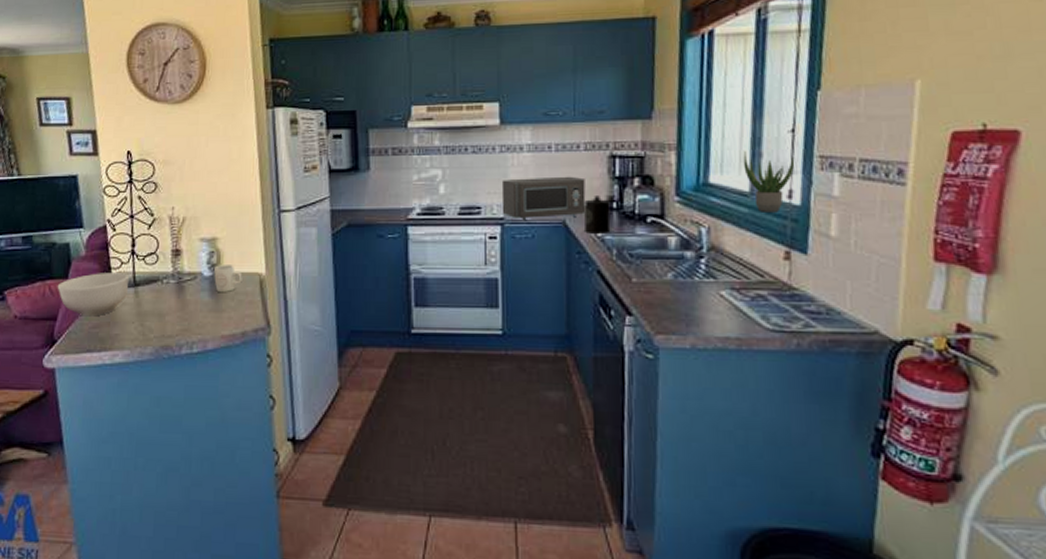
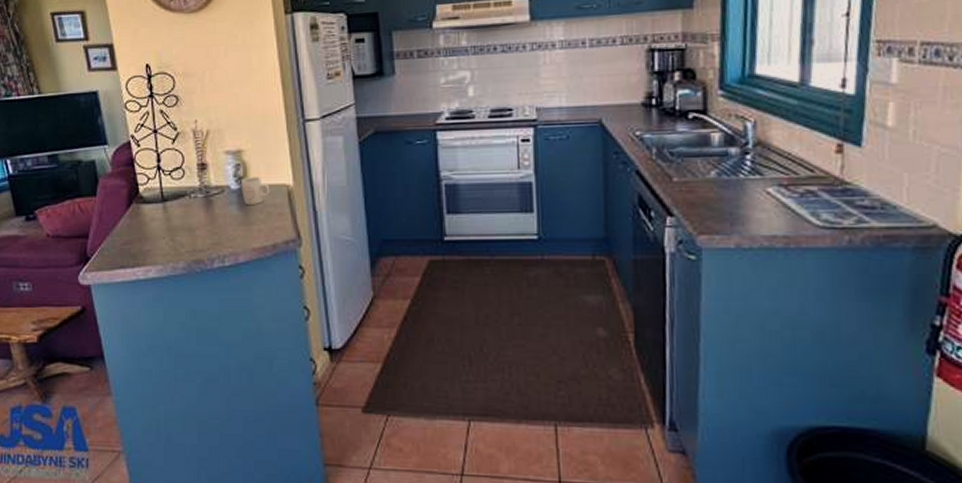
bowl: present [57,273,129,317] -> none [86,189,157,233]
microwave: present [501,176,586,221] -> none [533,72,623,122]
canister: present [584,196,611,234] -> none [621,92,650,133]
potted plant: present [743,150,795,214] -> none [792,37,849,105]

